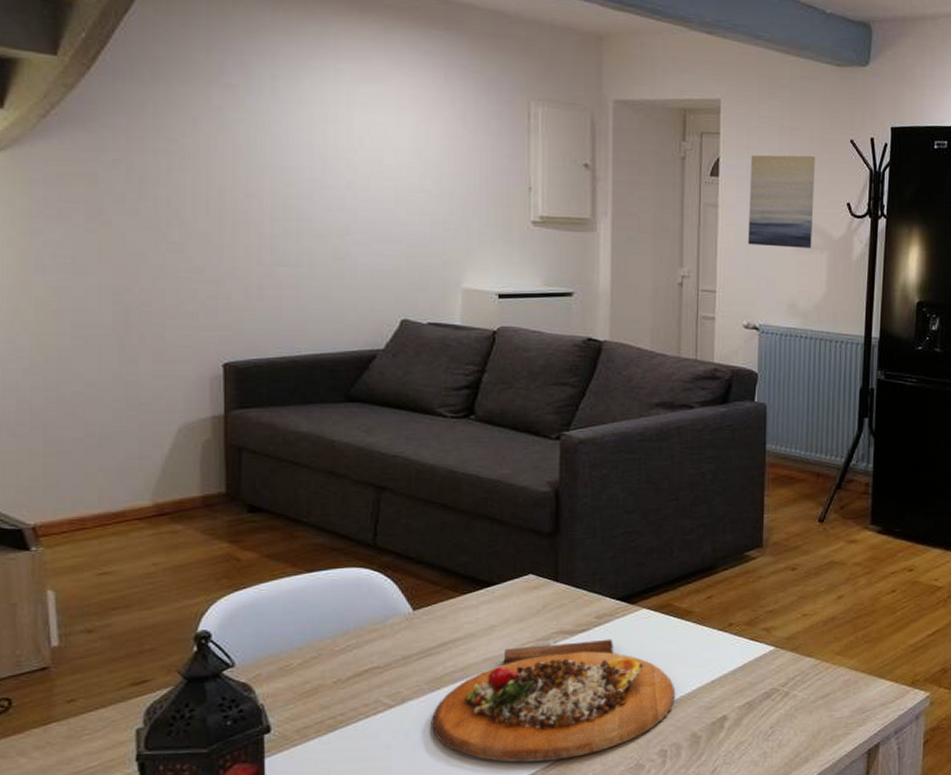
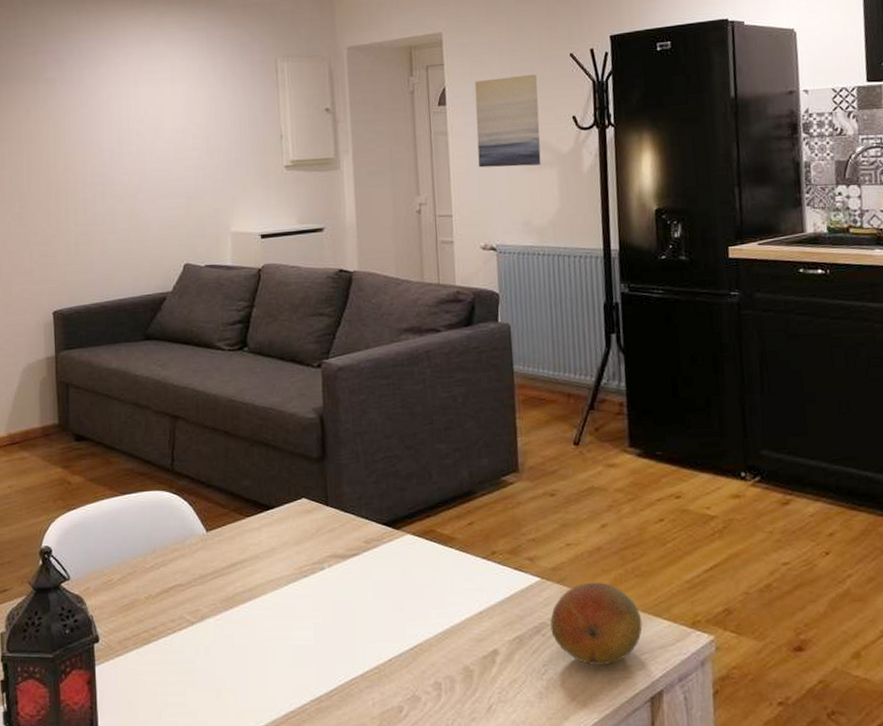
cutting board: present [431,639,676,763] -> none [226,564,445,686]
fruit: none [781,649,867,724] -> present [550,582,643,665]

